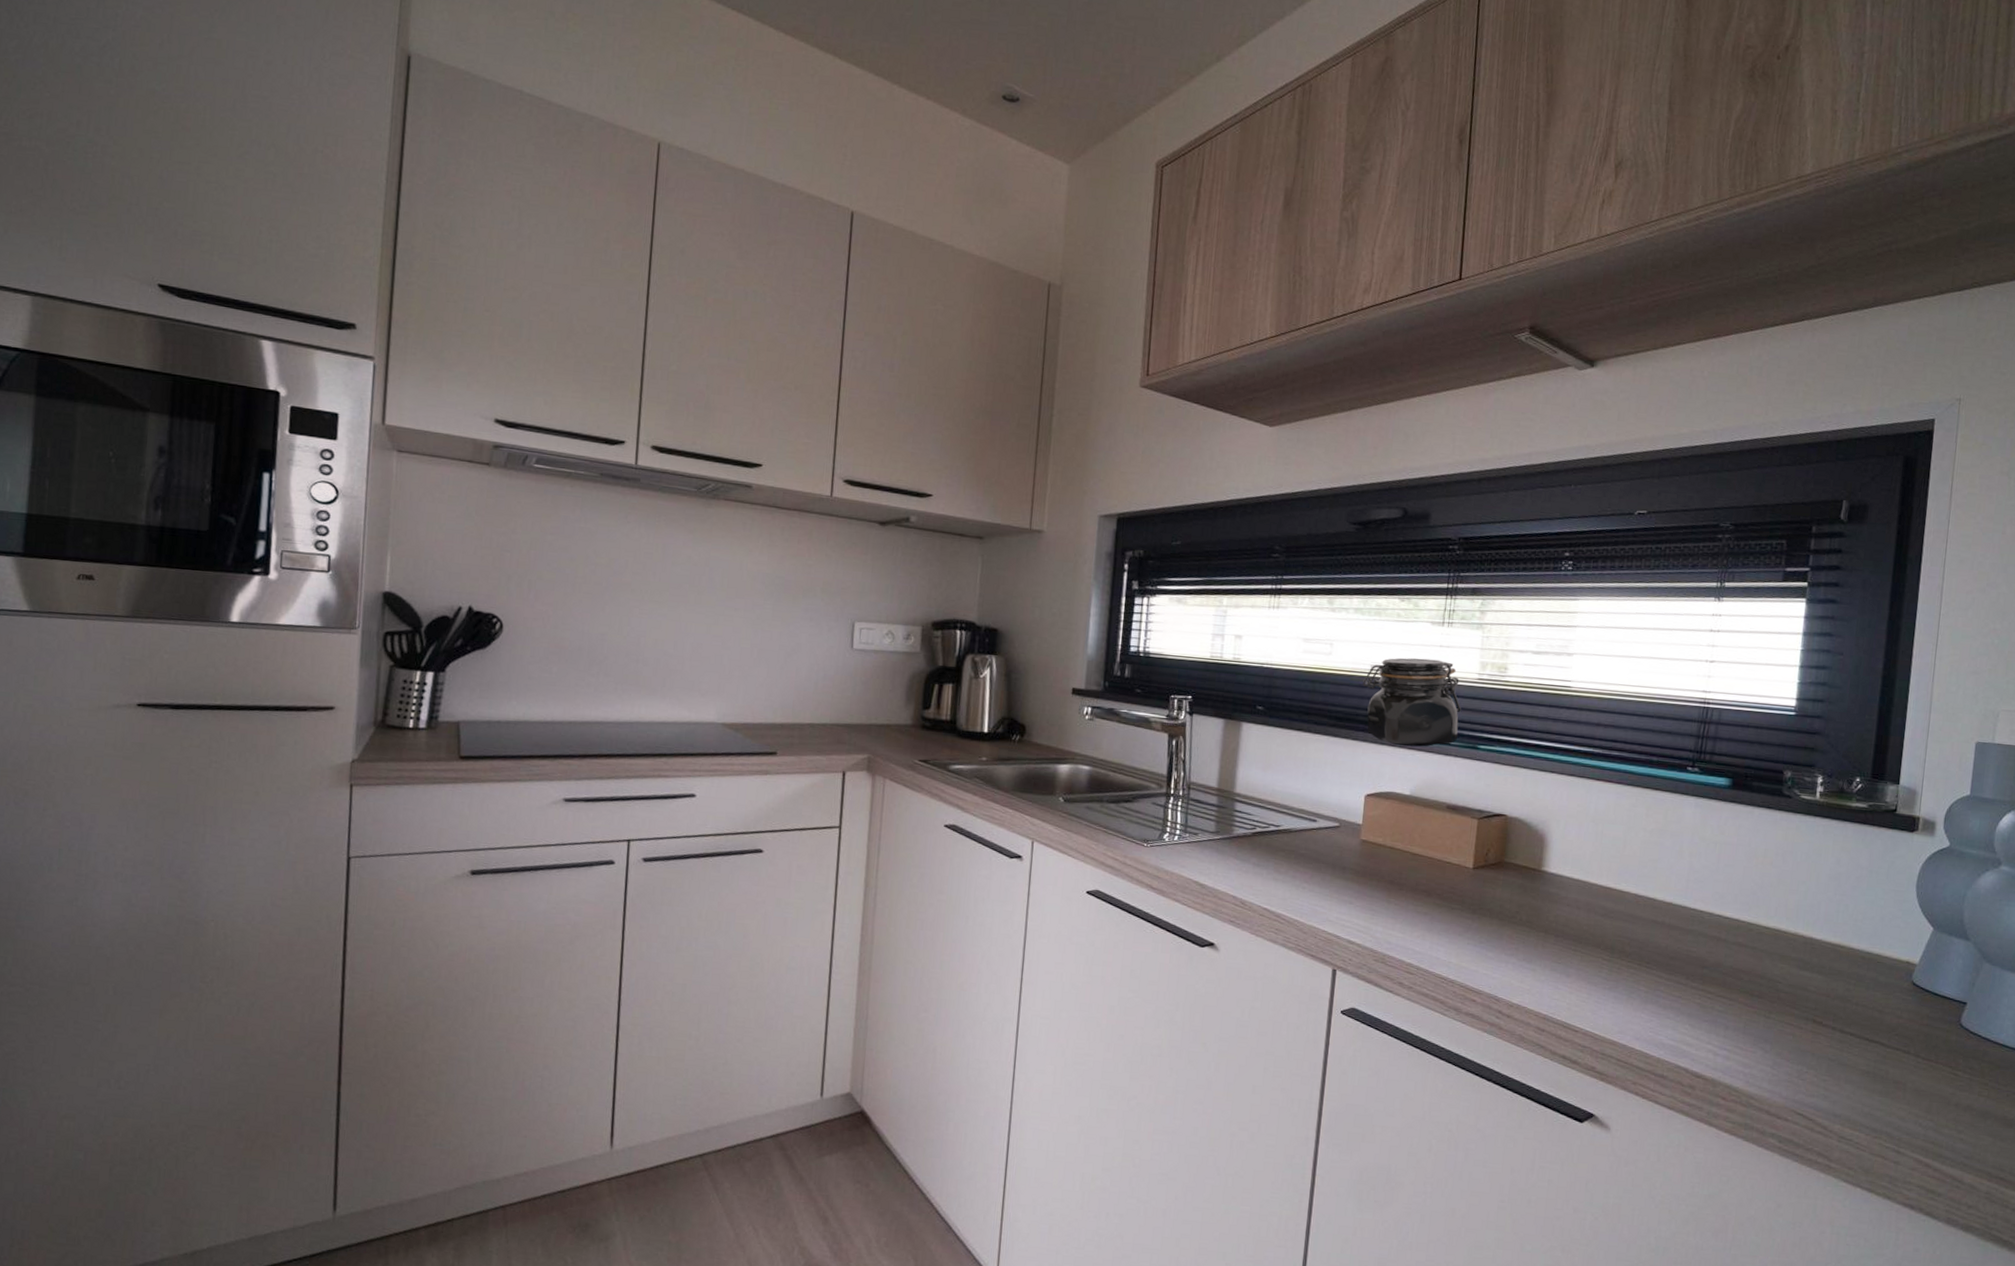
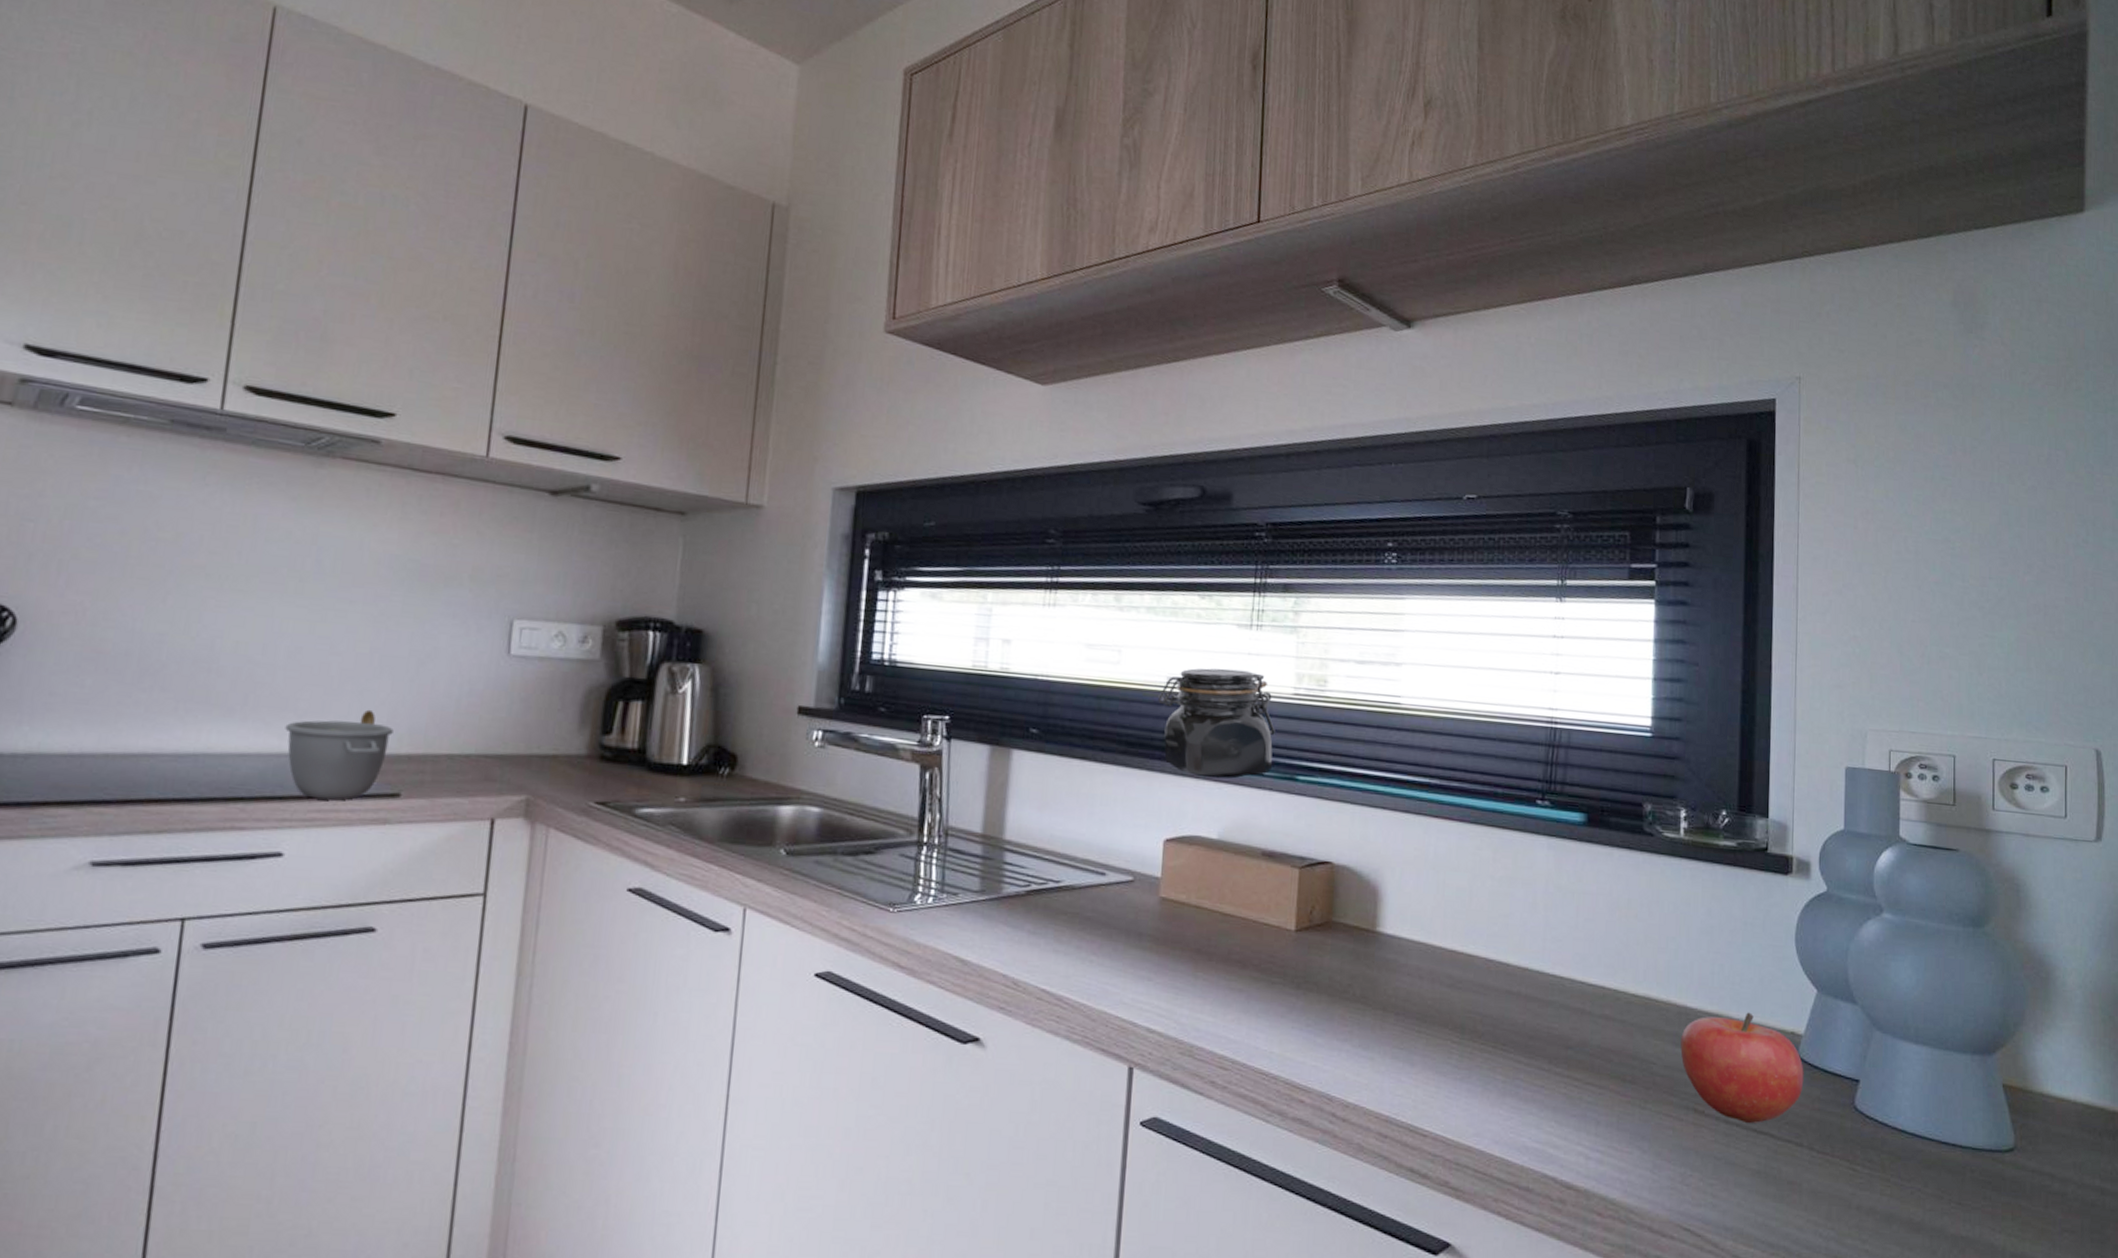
cooking pot: none [692,690,770,757] -> present [285,709,394,801]
fruit: none [1804,944,1916,1034] -> present [1680,1012,1804,1123]

